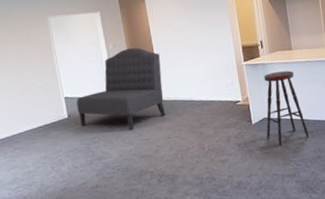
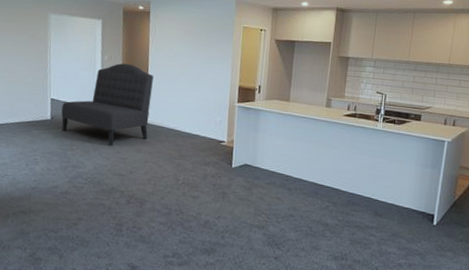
bar stool: present [264,70,310,145] -> none [243,120,287,195]

